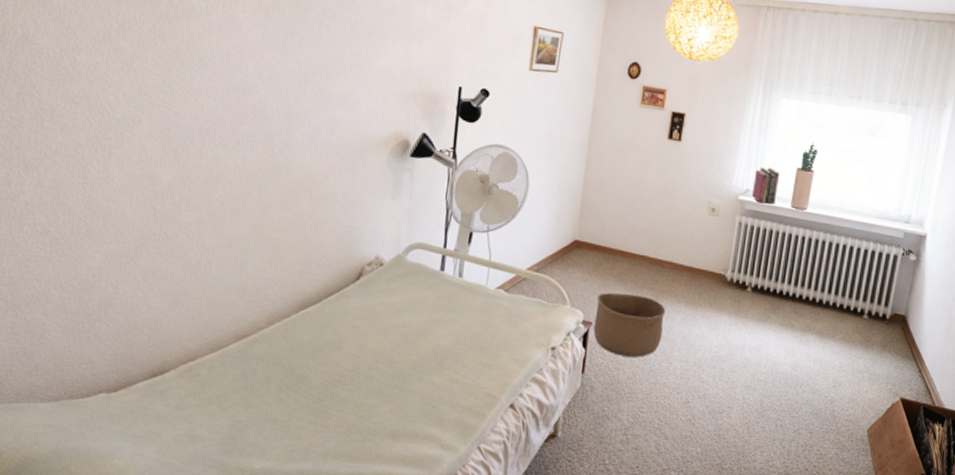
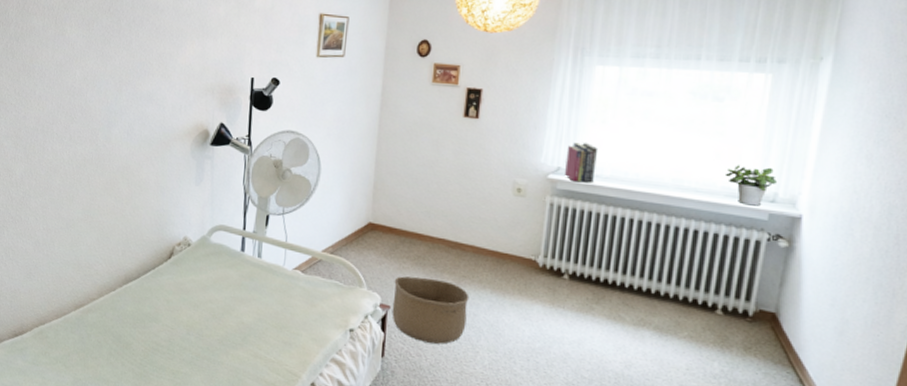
vase: present [791,142,818,211] -> none [613,111,645,189]
potted plant: none [874,191,912,226] -> present [724,165,778,206]

